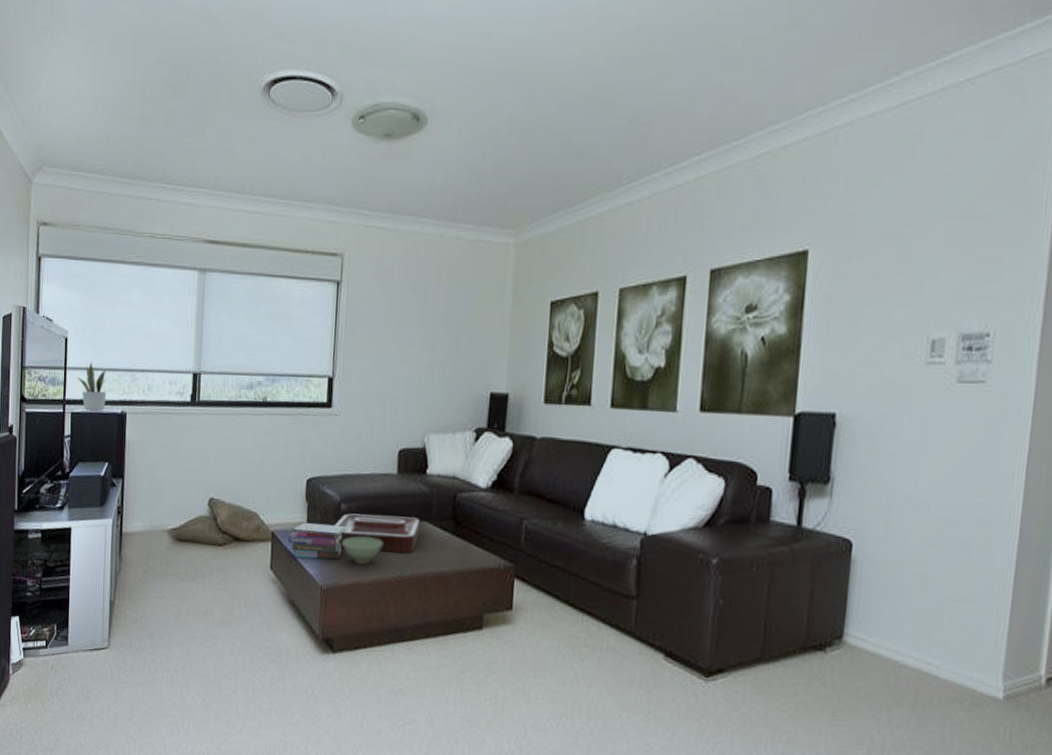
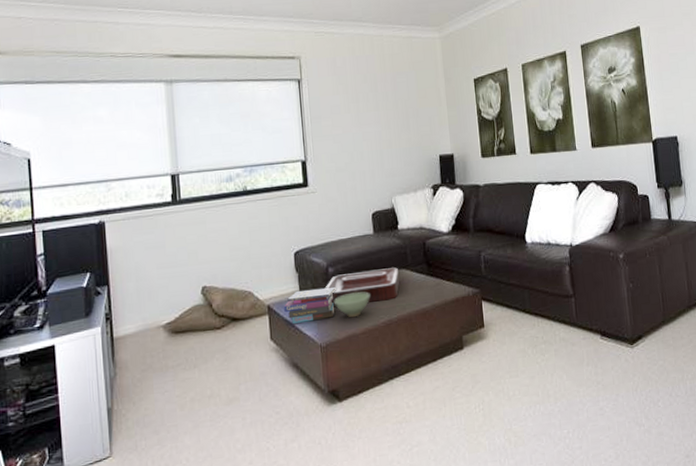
potted plant: present [77,361,107,412] -> none [46,178,81,227]

